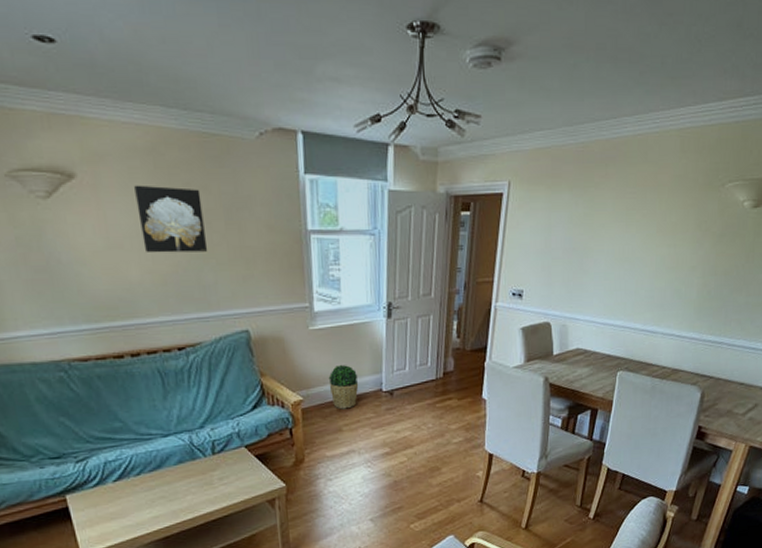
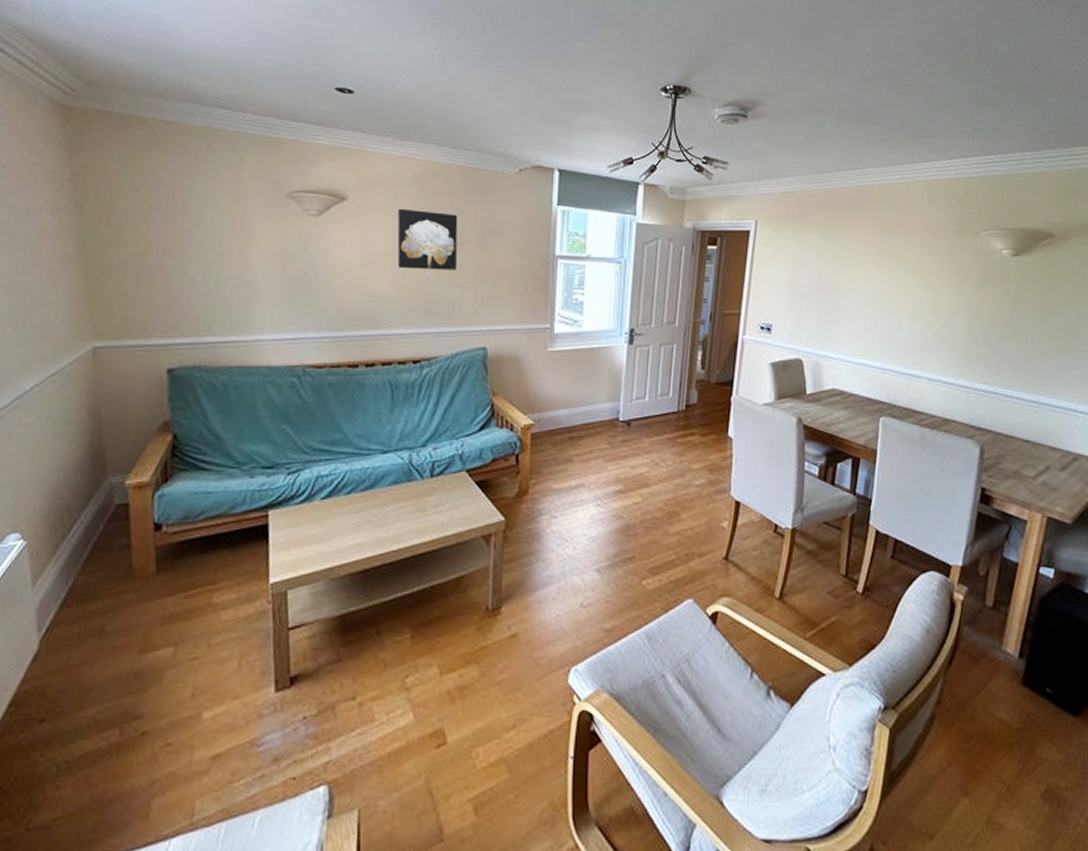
potted plant: present [328,364,359,410] -> none [562,388,594,437]

